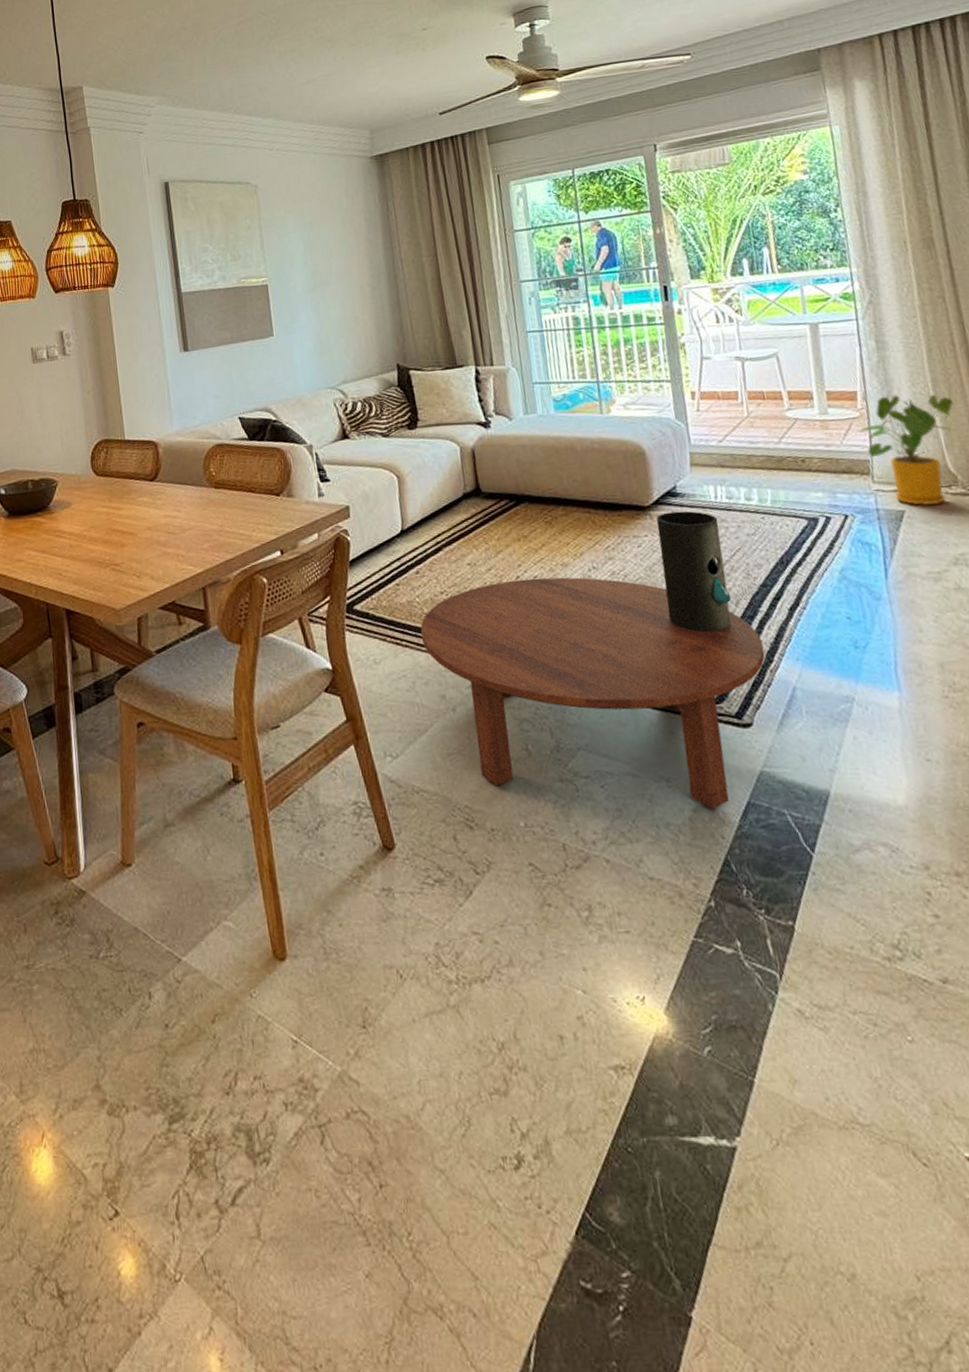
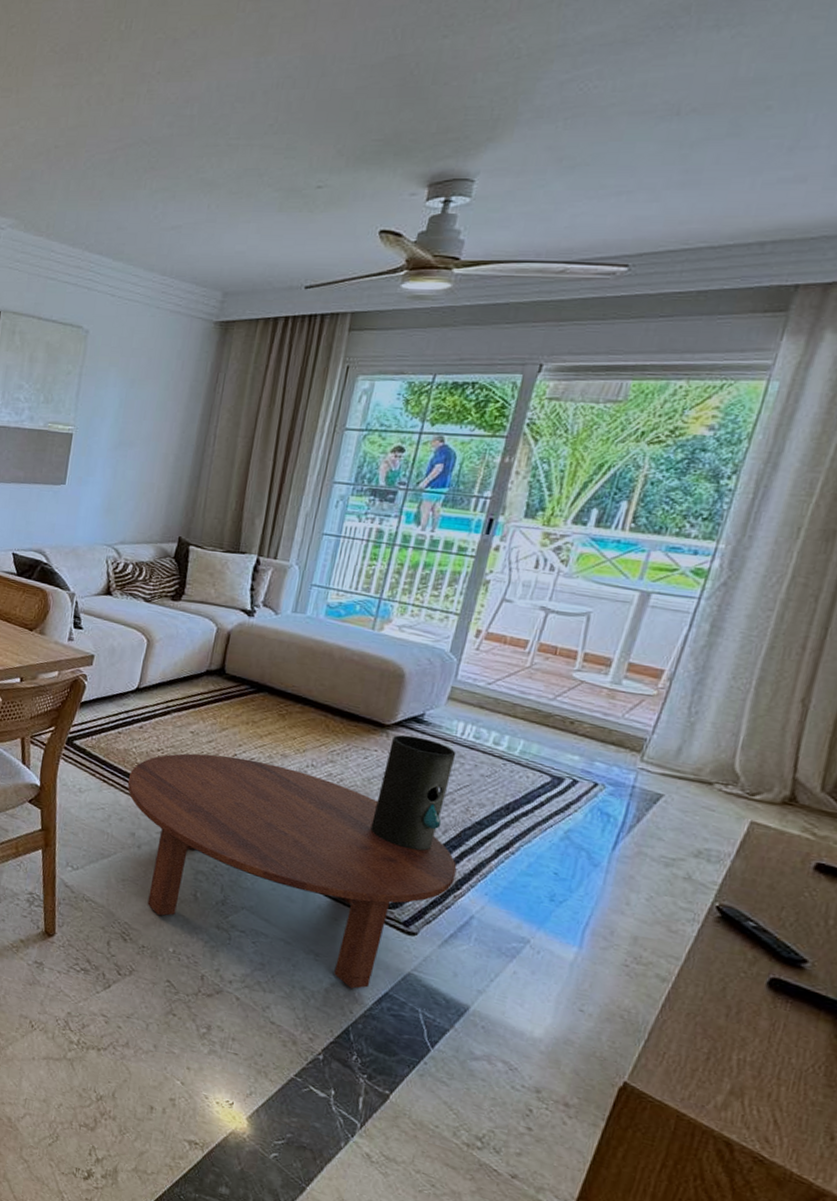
house plant: present [858,394,953,506] -> none [648,681,773,798]

